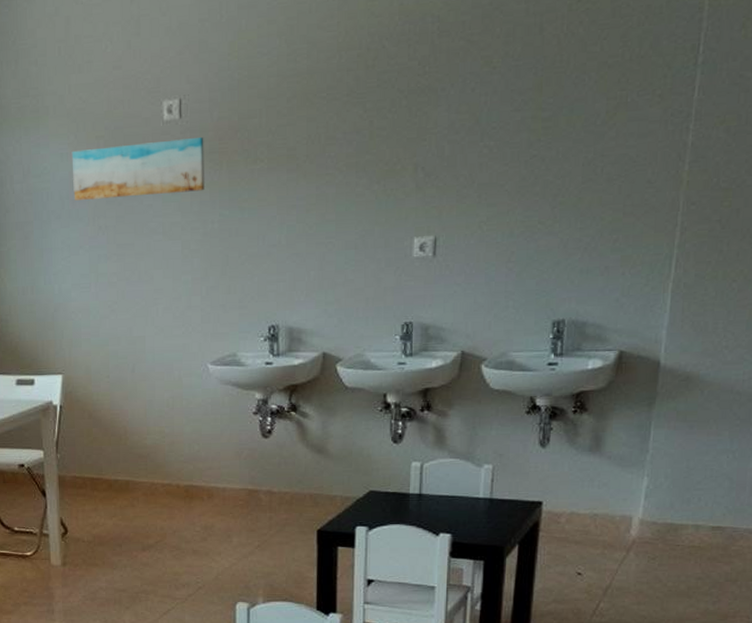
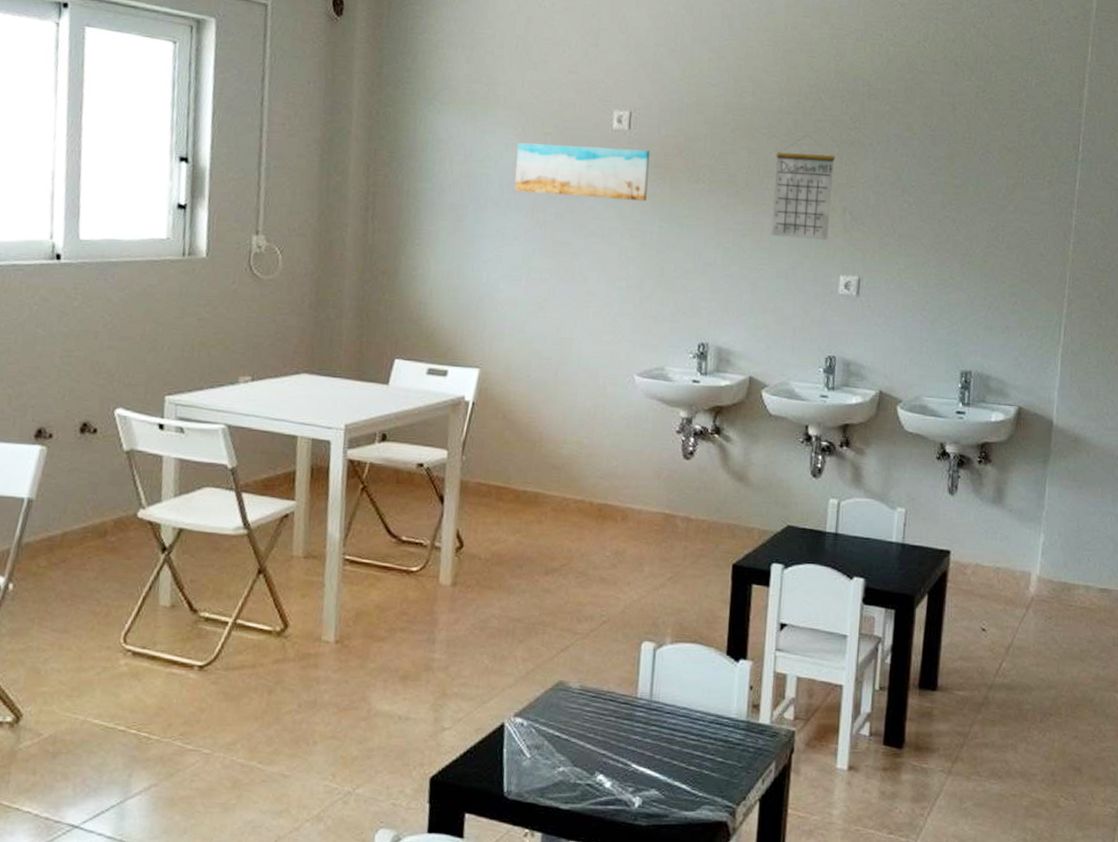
calendar: none [337,91,403,207] -> present [771,135,835,241]

